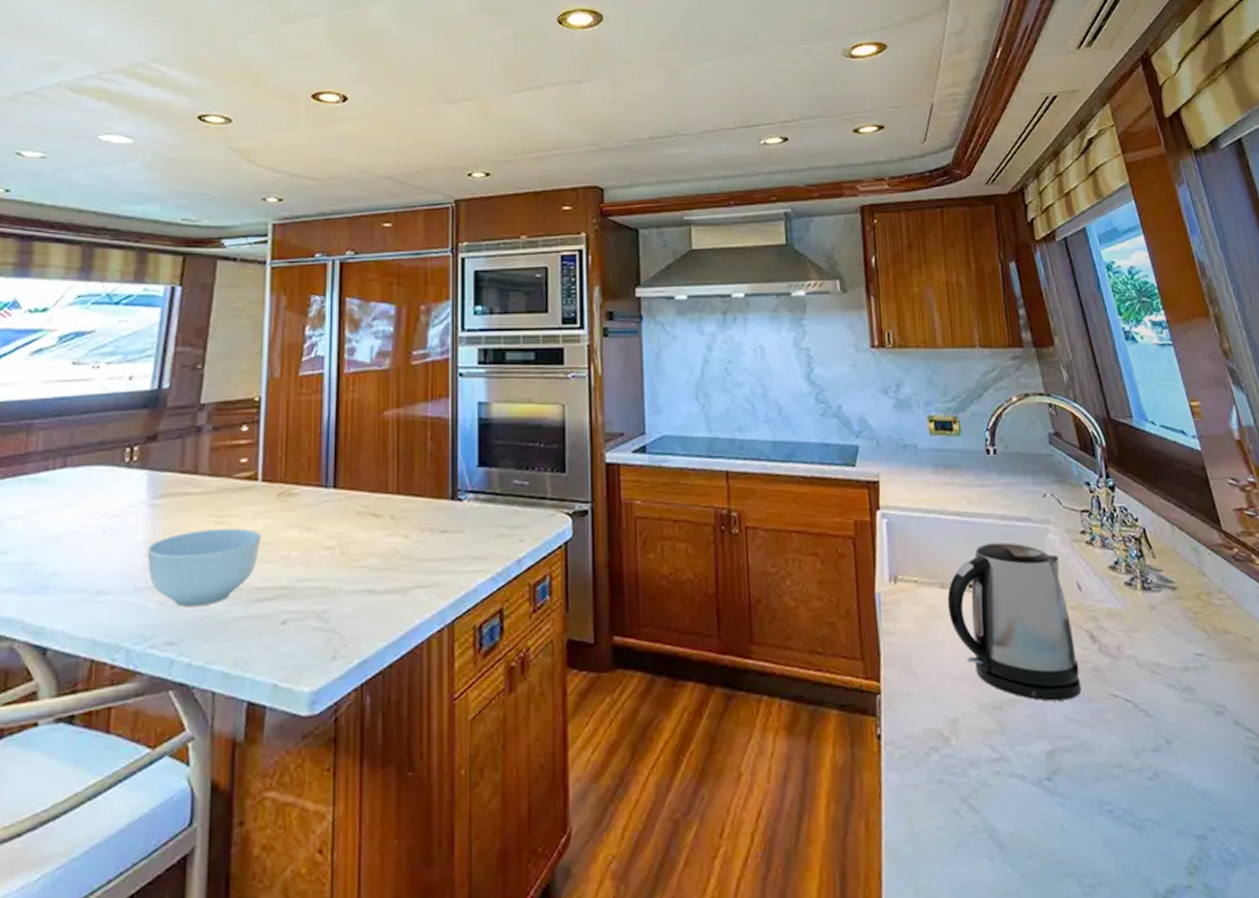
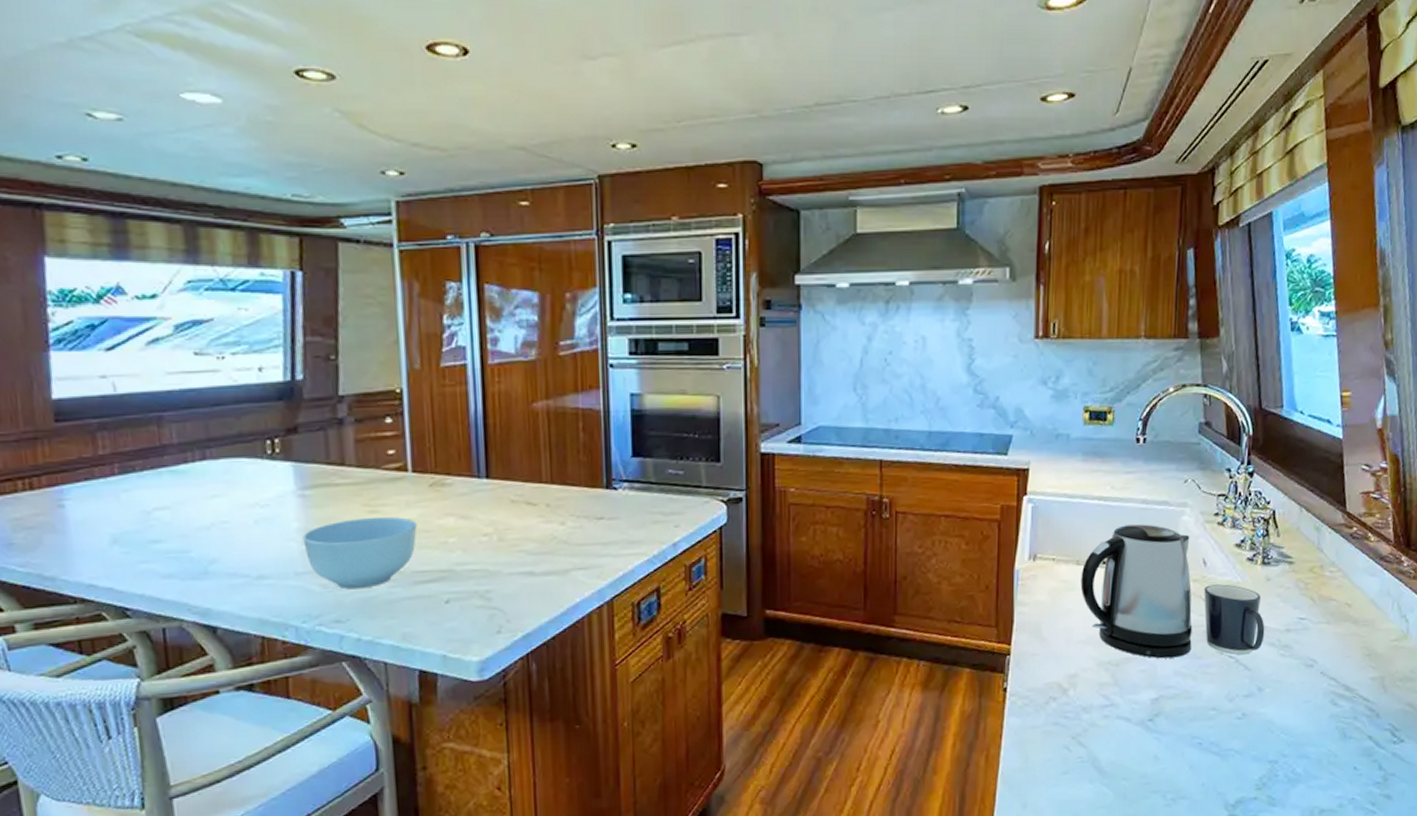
mug: none [1083,612,1161,698] -> present [1203,584,1265,655]

